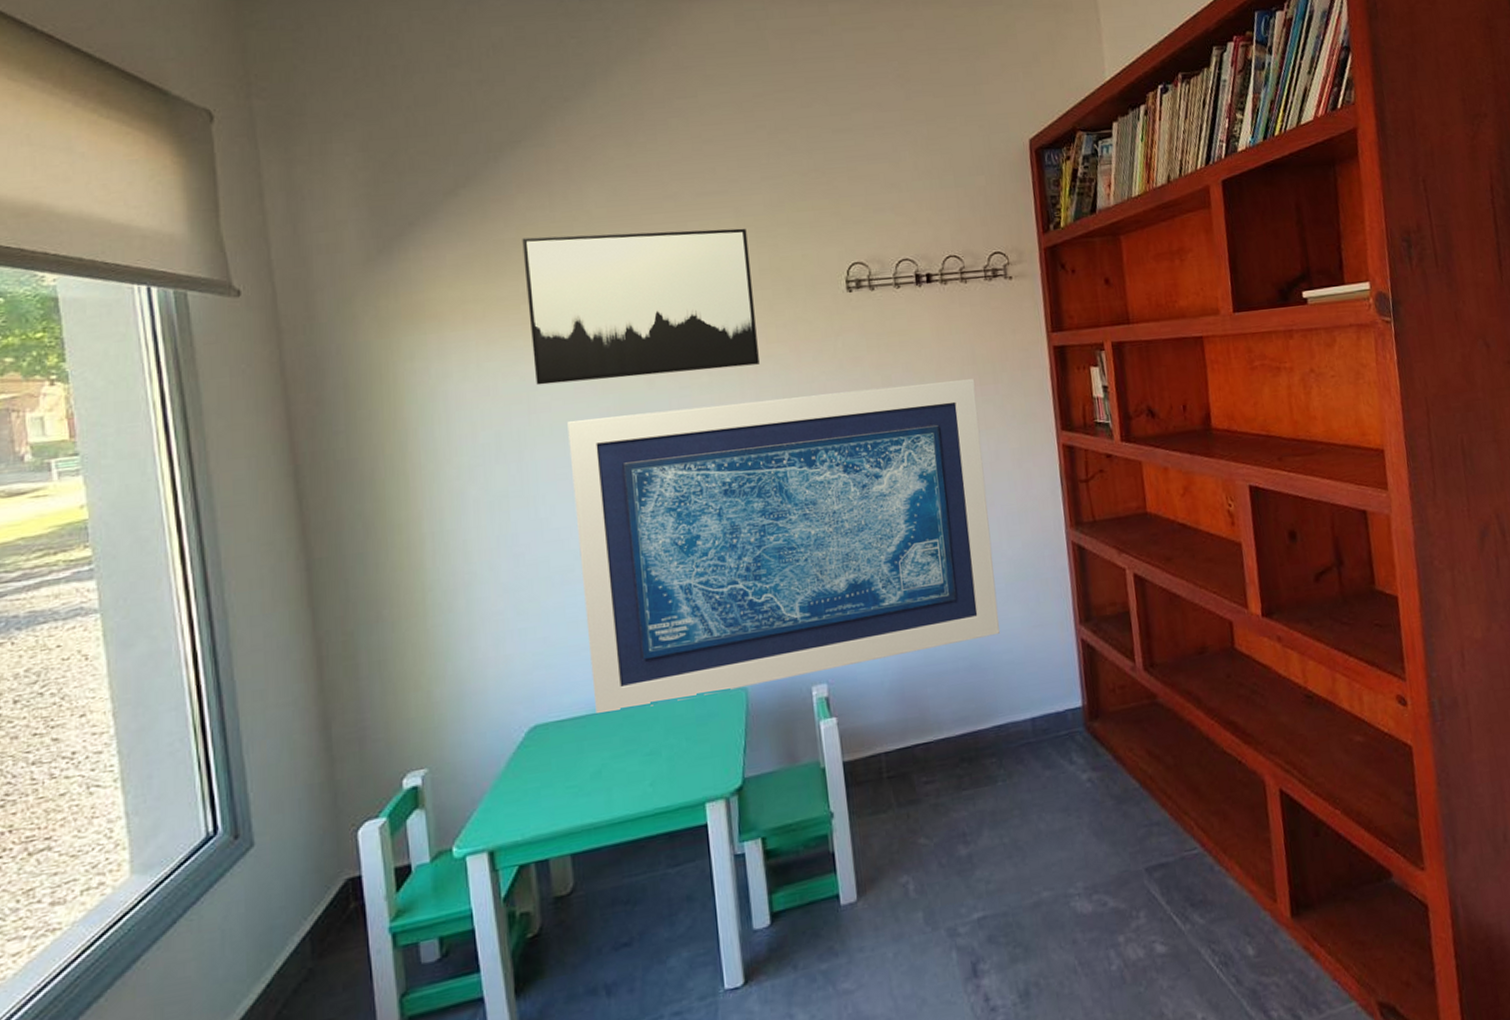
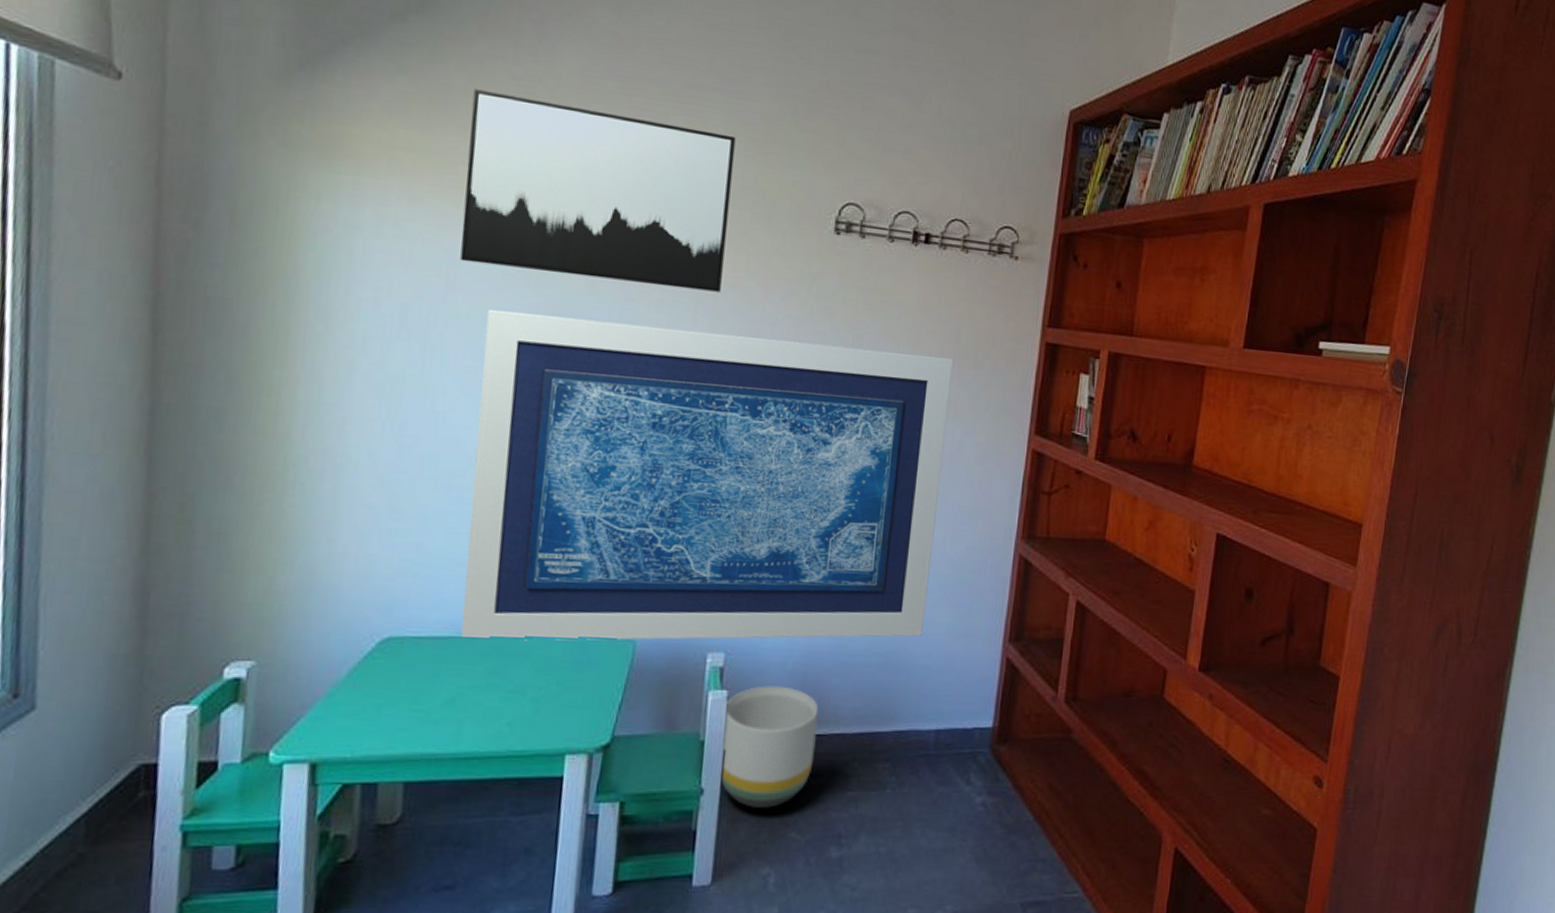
planter: none [837,704,927,822] -> present [719,685,819,808]

